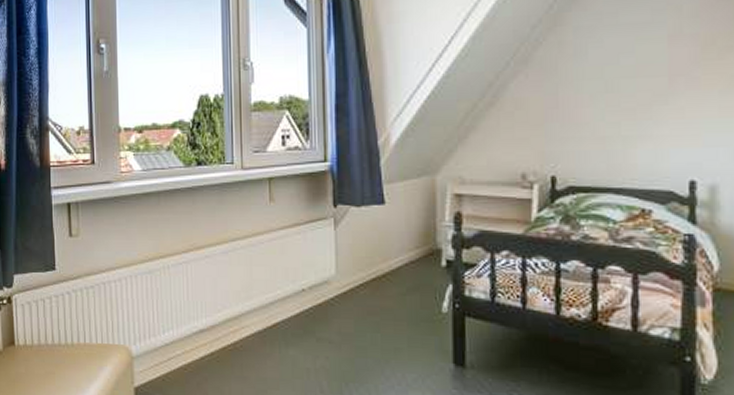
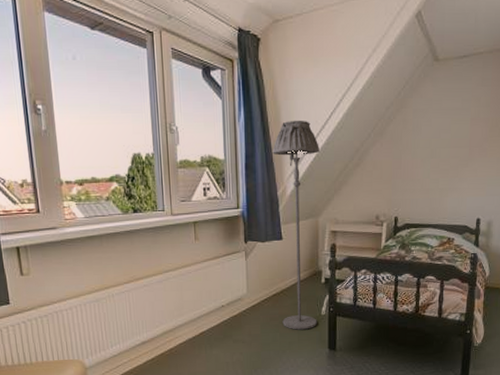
floor lamp: none [371,47,436,332] -> present [272,120,319,330]

